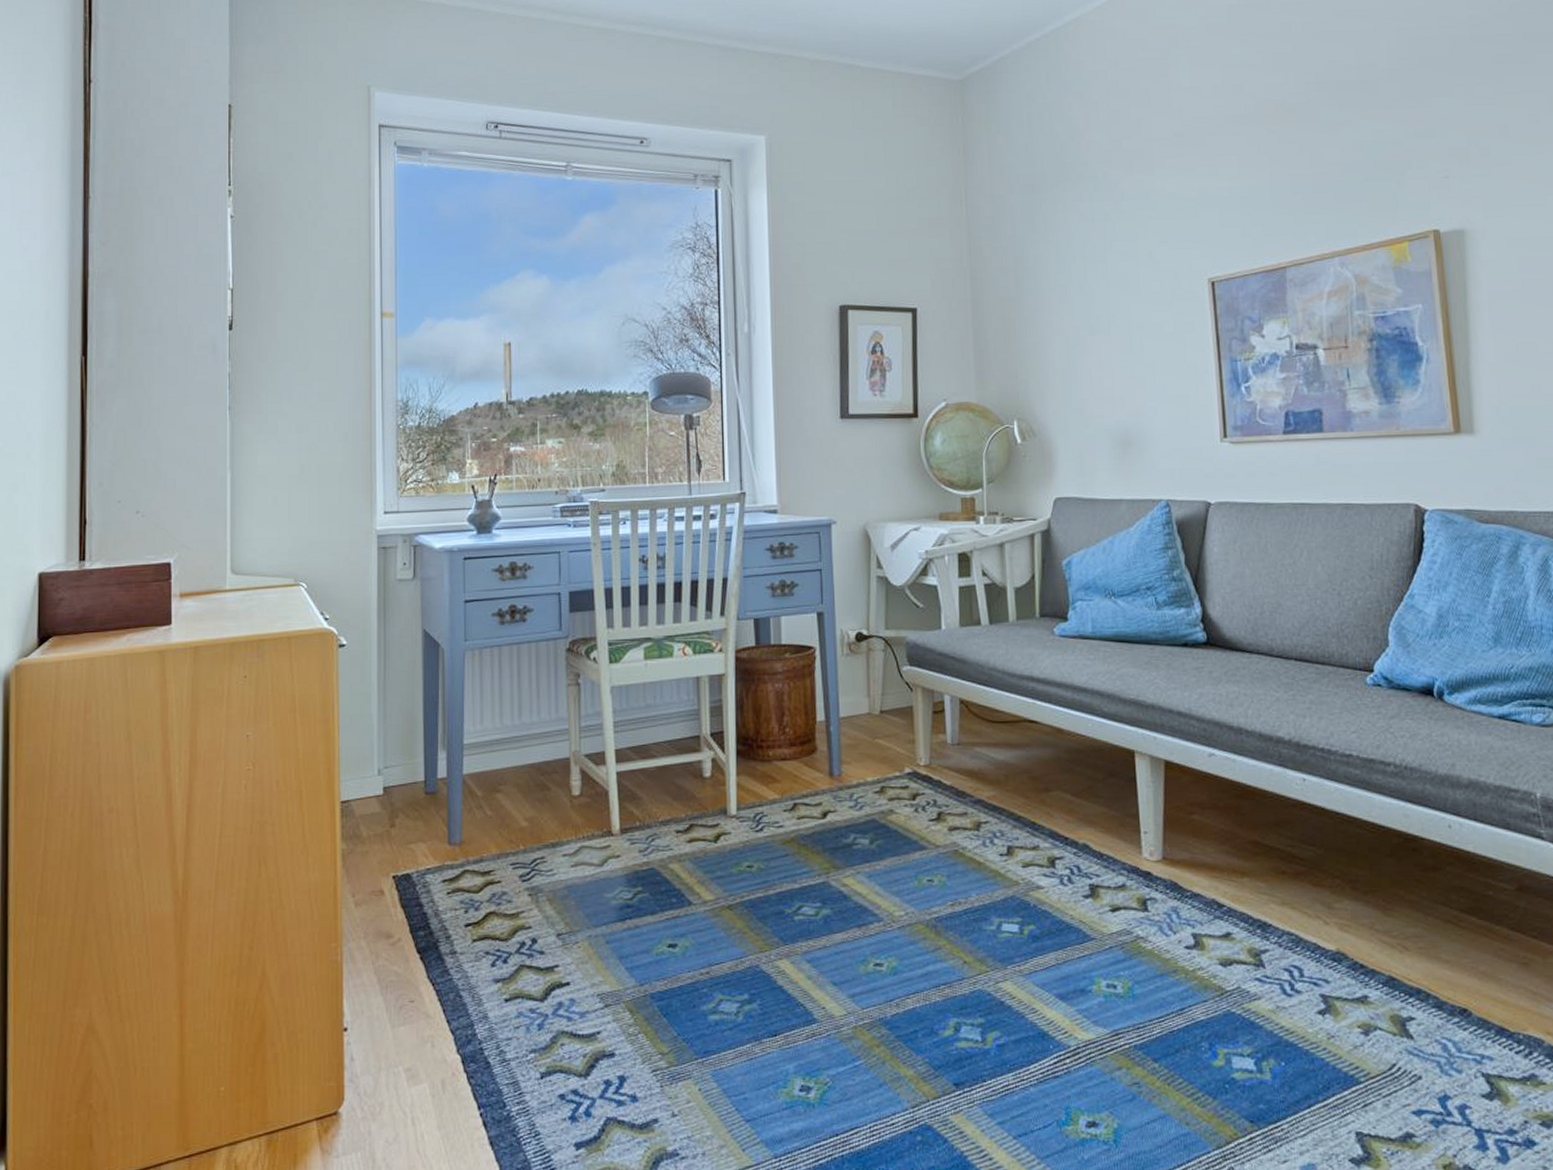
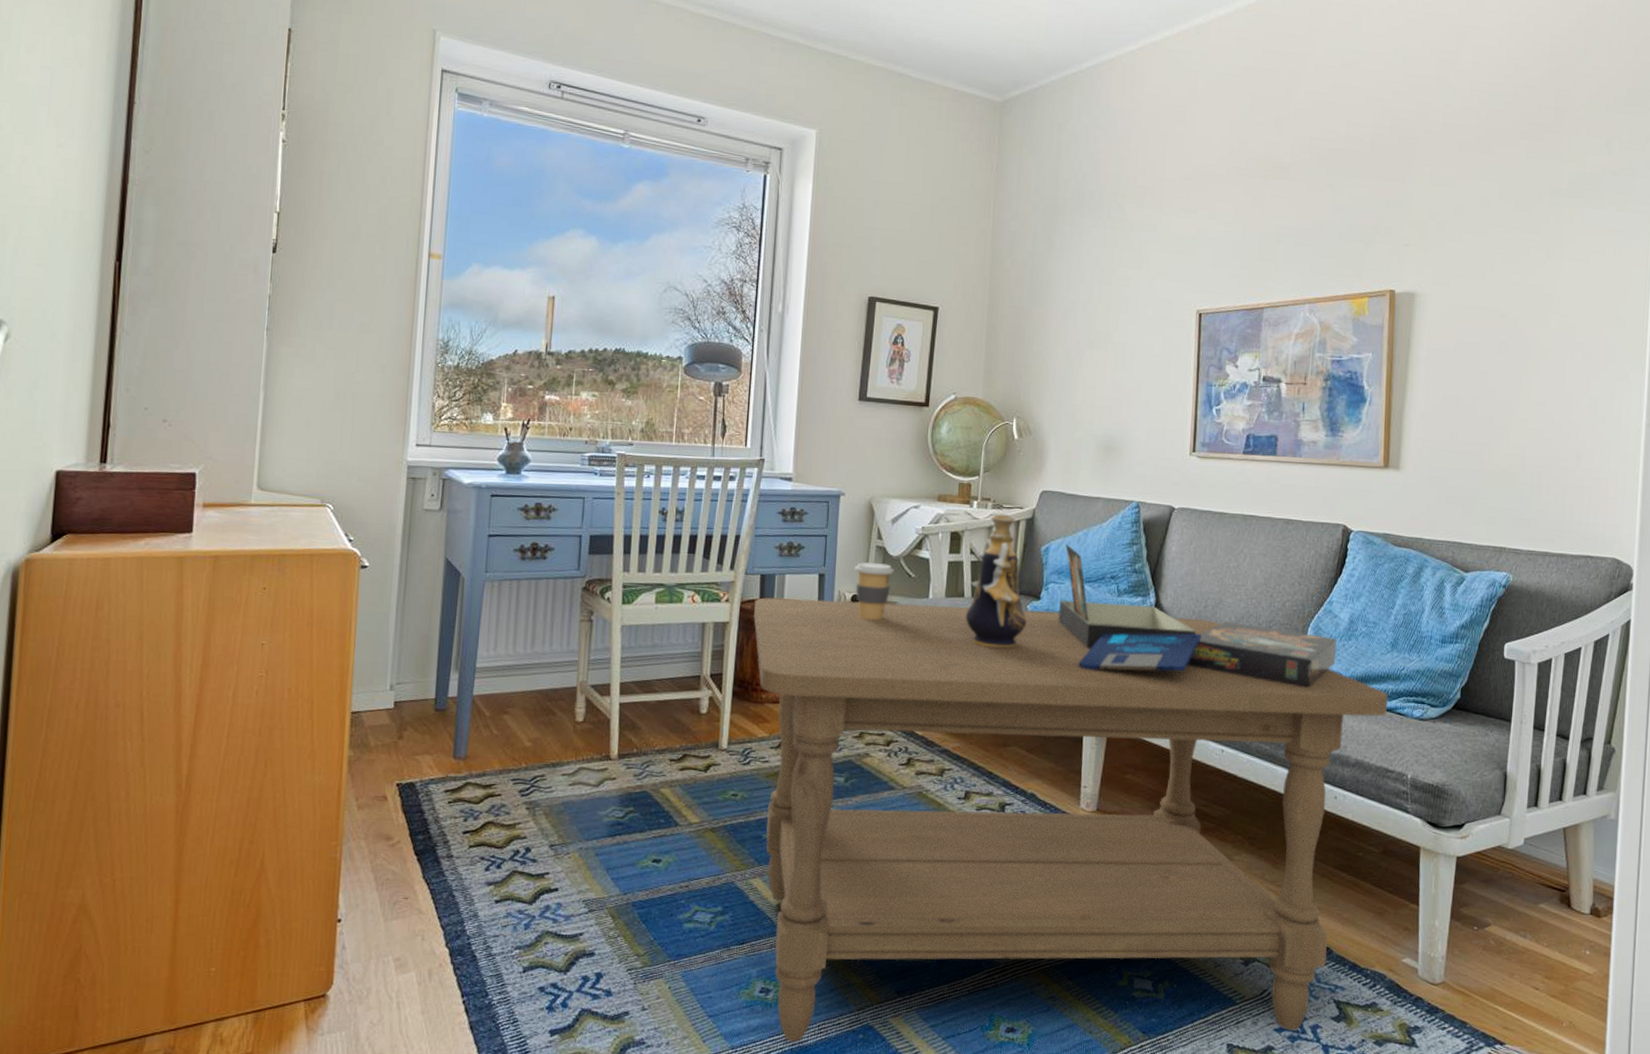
coffee table: none [750,628,1499,1147] -> present [753,598,1388,1042]
coffee cup: none [856,595,899,660] -> present [855,562,894,621]
decorative vase: none [985,528,1056,679] -> present [965,513,1027,648]
board game: none [1089,555,1428,698] -> present [1058,544,1337,688]

